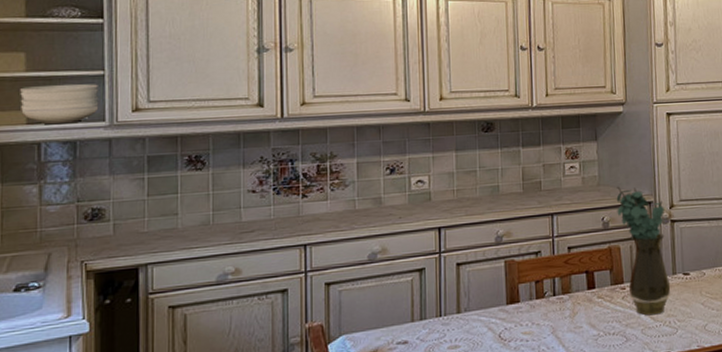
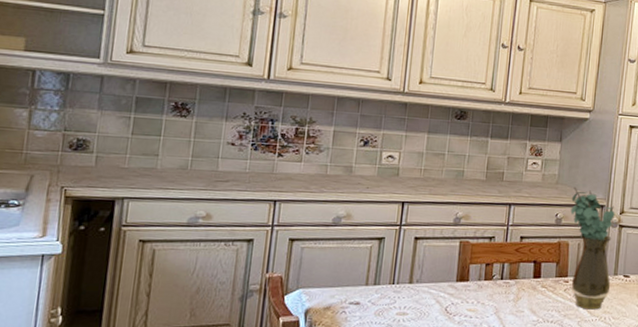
bowl: present [19,84,100,125] -> none [19,15,98,56]

